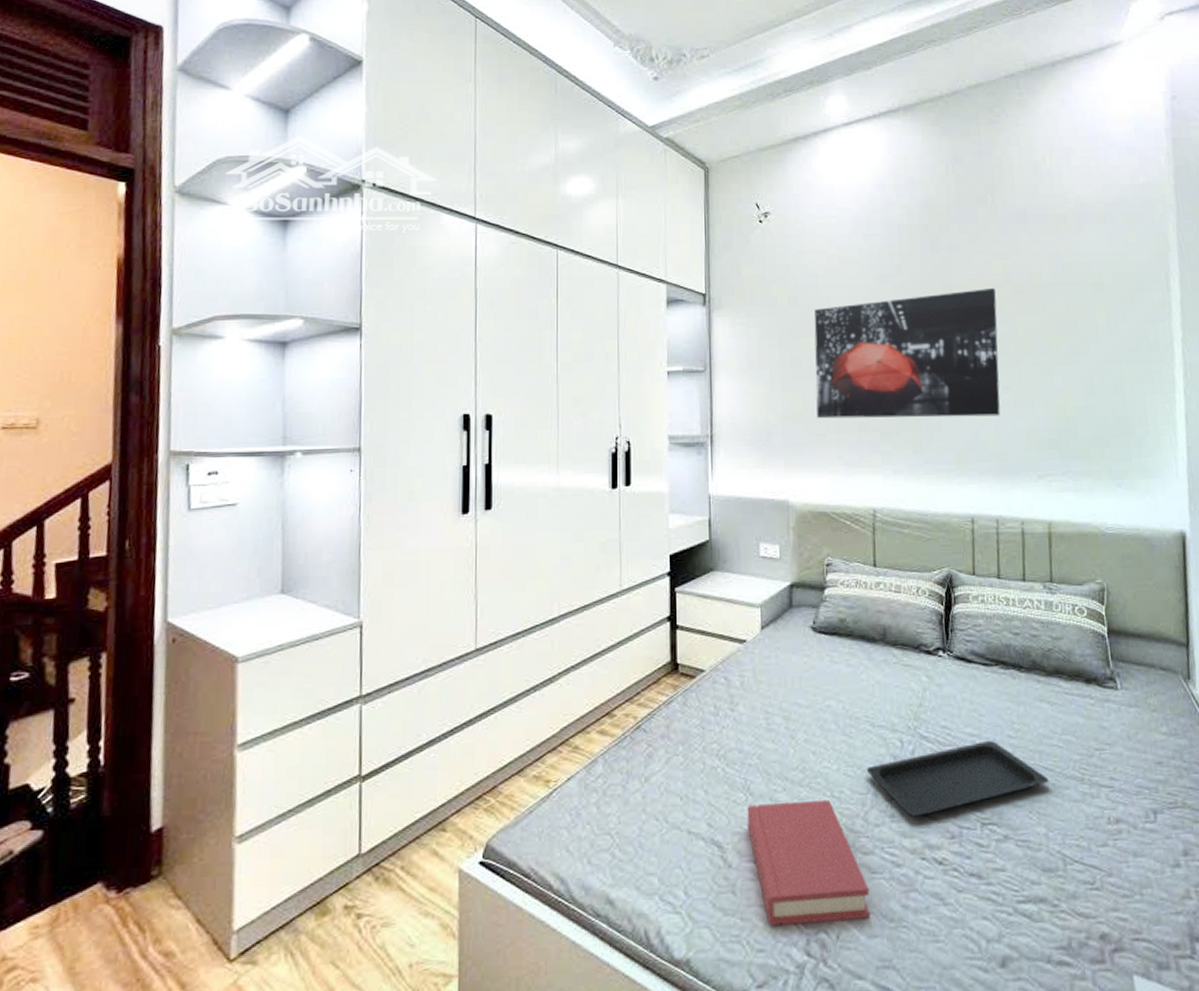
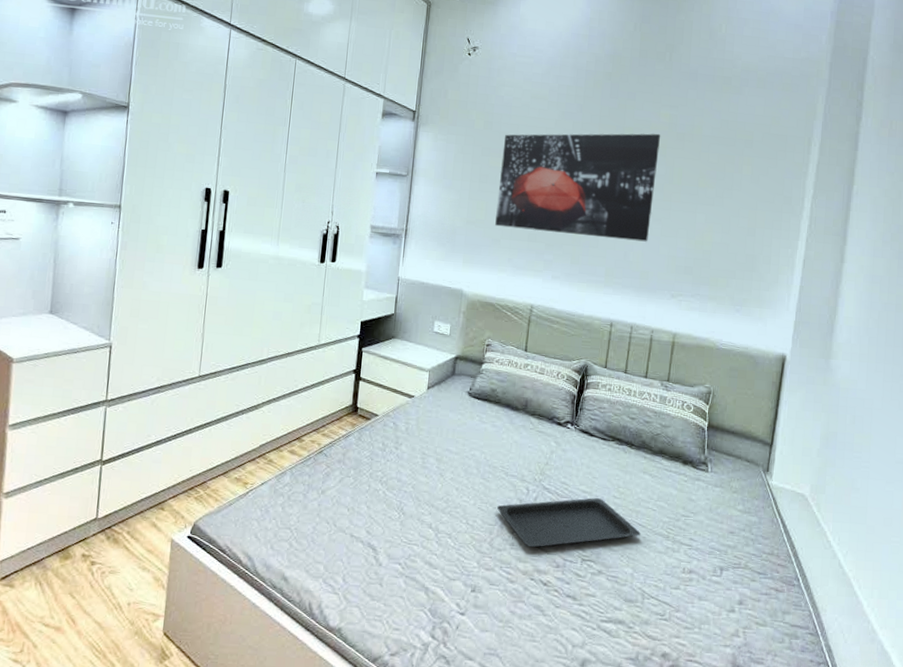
hardback book: present [747,800,871,927] -> none [397,522,487,617]

